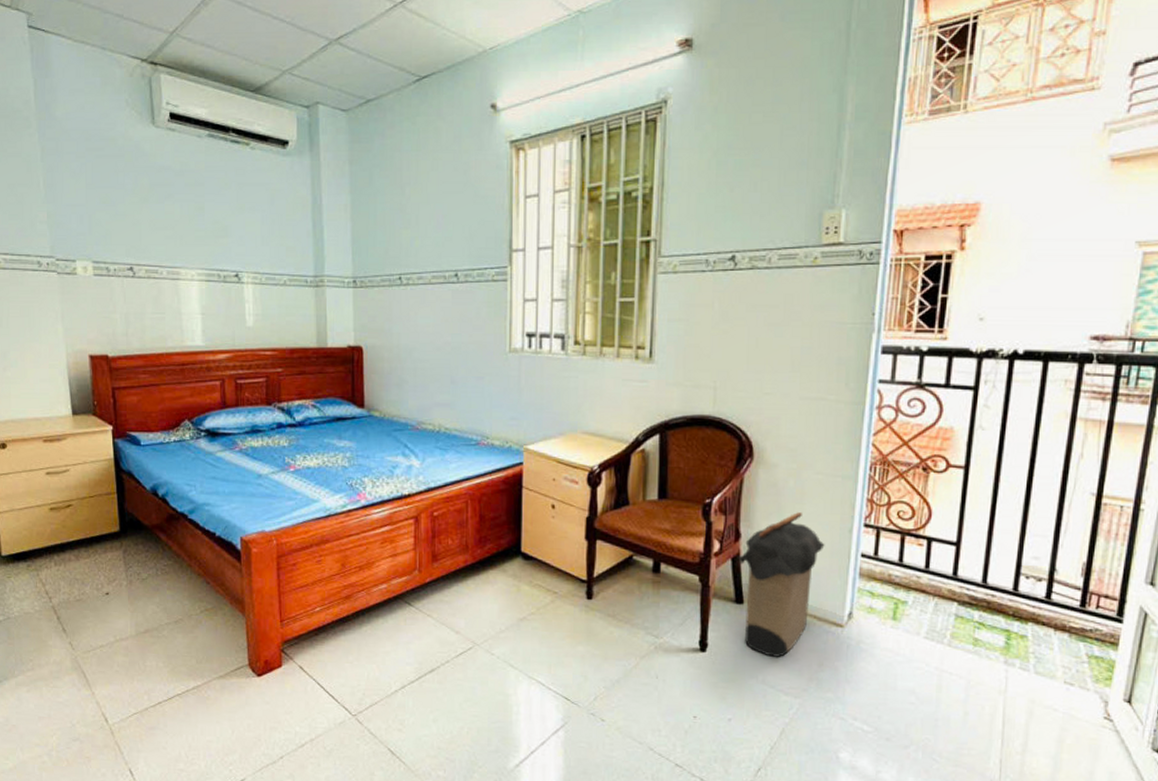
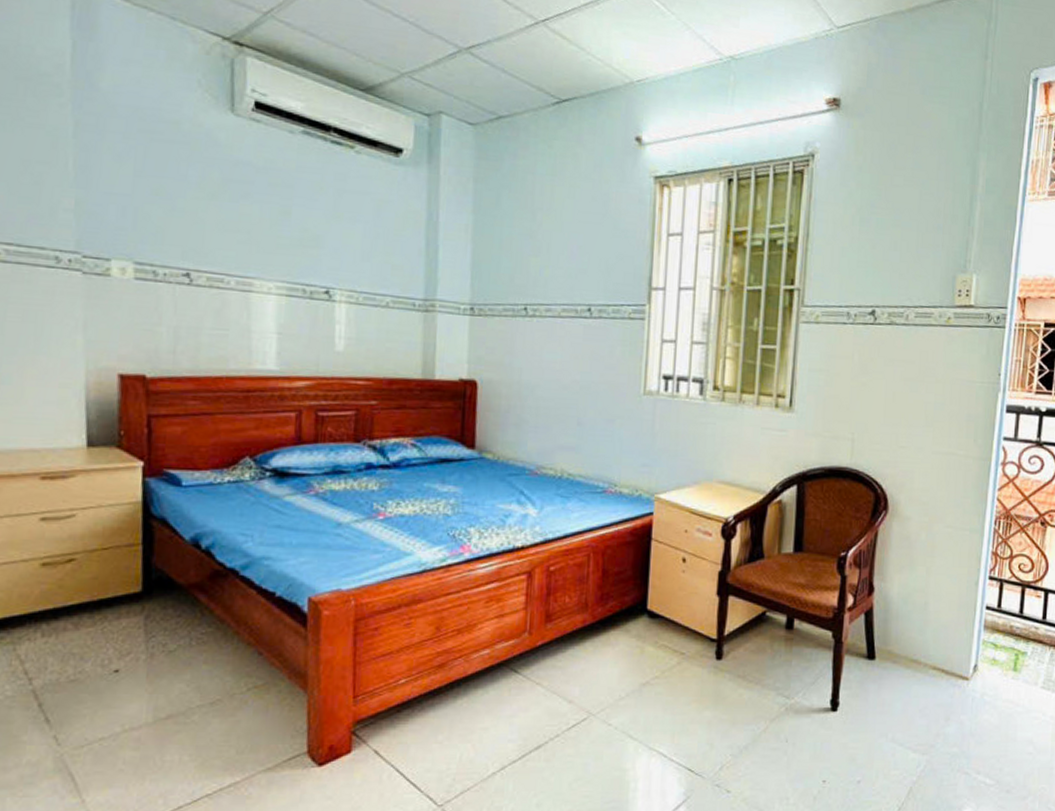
laundry hamper: present [738,512,825,657] -> none [871,565,953,713]

